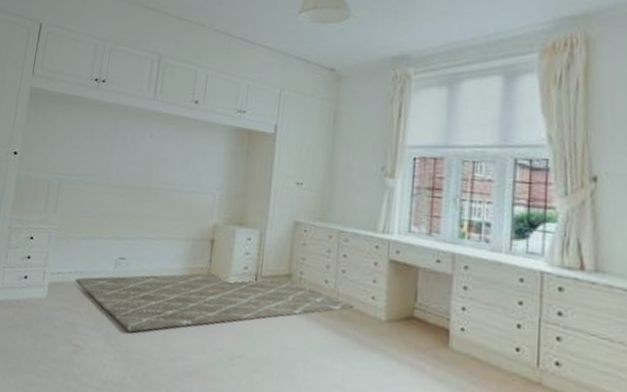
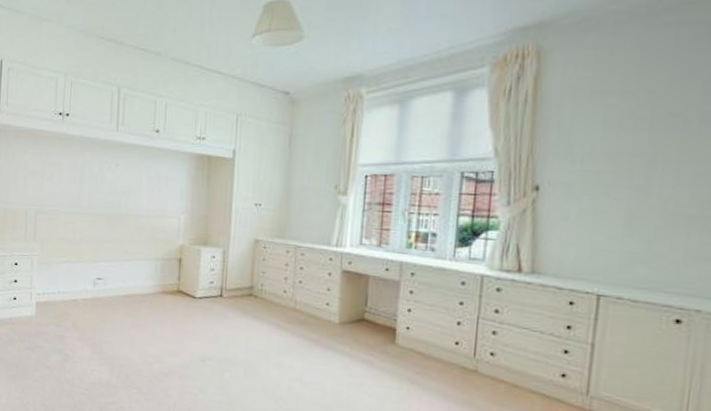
rug: present [76,273,354,333] -> none [60,288,310,342]

